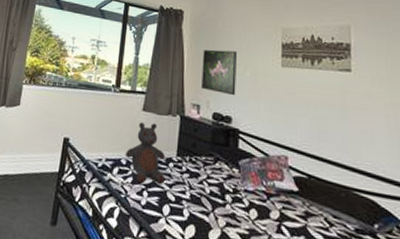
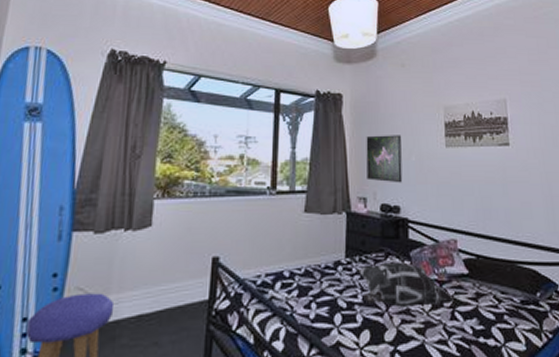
teddy bear: present [125,121,166,184] -> none [287,224,335,296]
decorative pillow: none [187,166,281,217] -> present [357,262,454,307]

